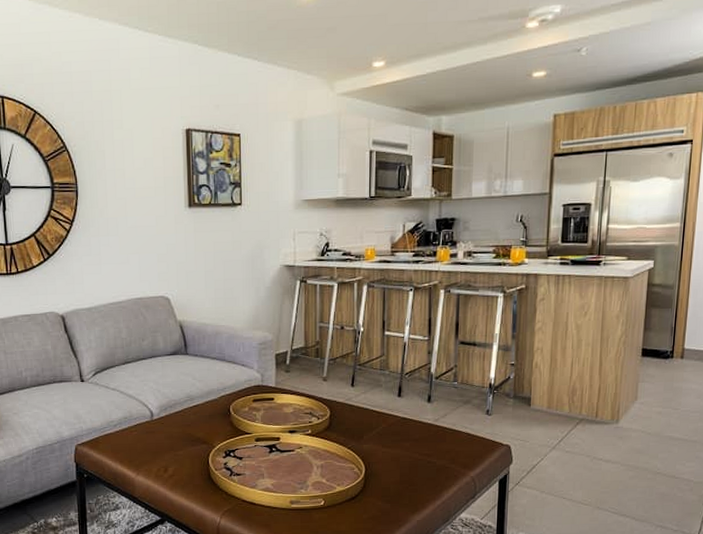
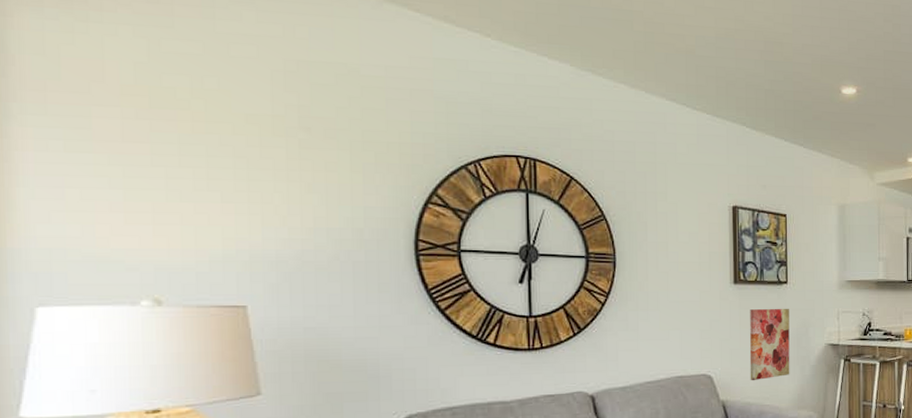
wall art: none [205,230,245,303] -> present [749,308,790,381]

